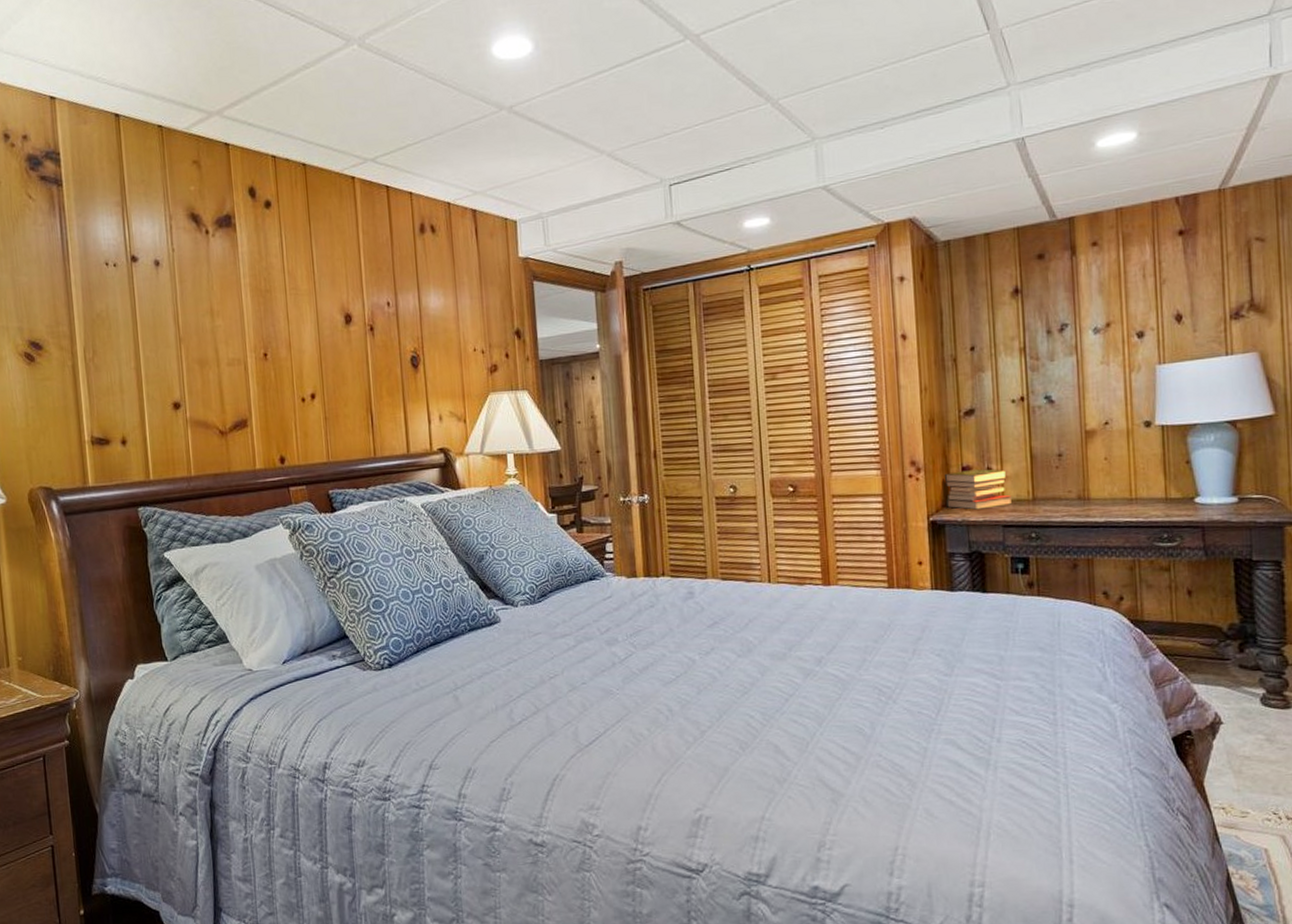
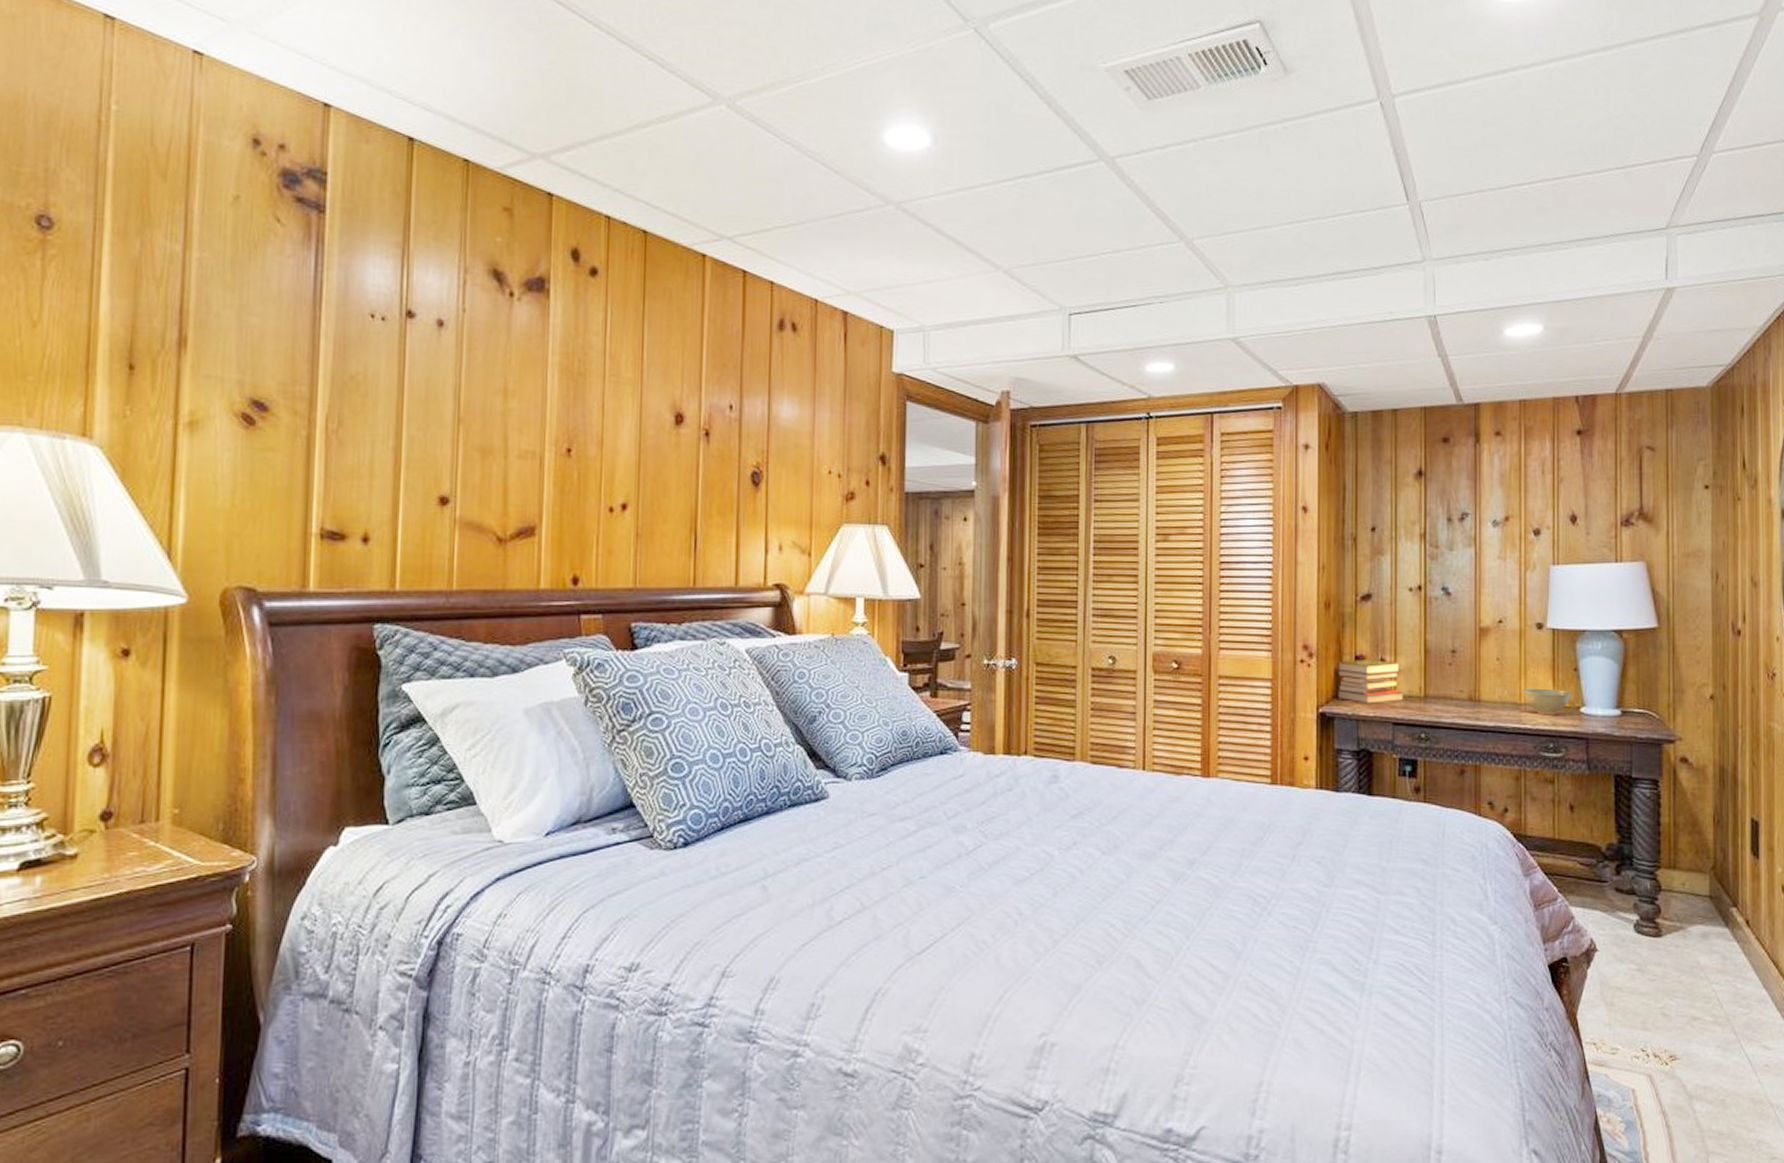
bowl: none [1133,482,1185,508] -> present [1522,688,1572,715]

